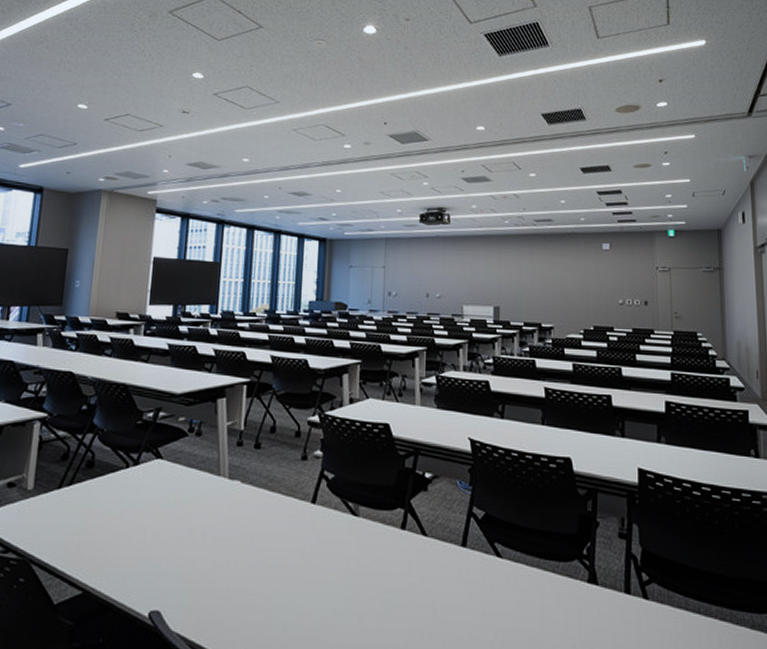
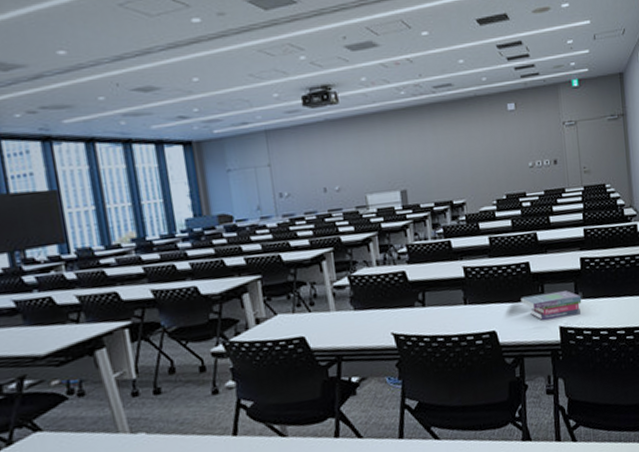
books: none [599,429,664,460] -> present [521,291,582,321]

